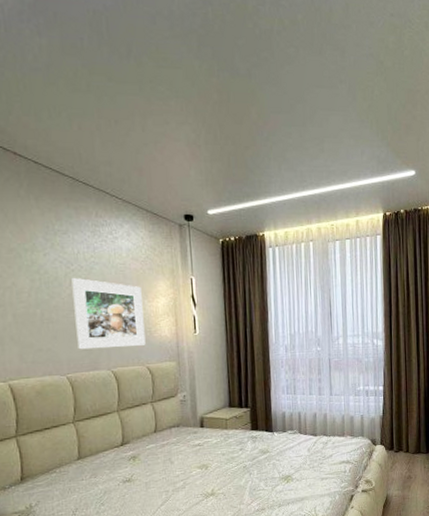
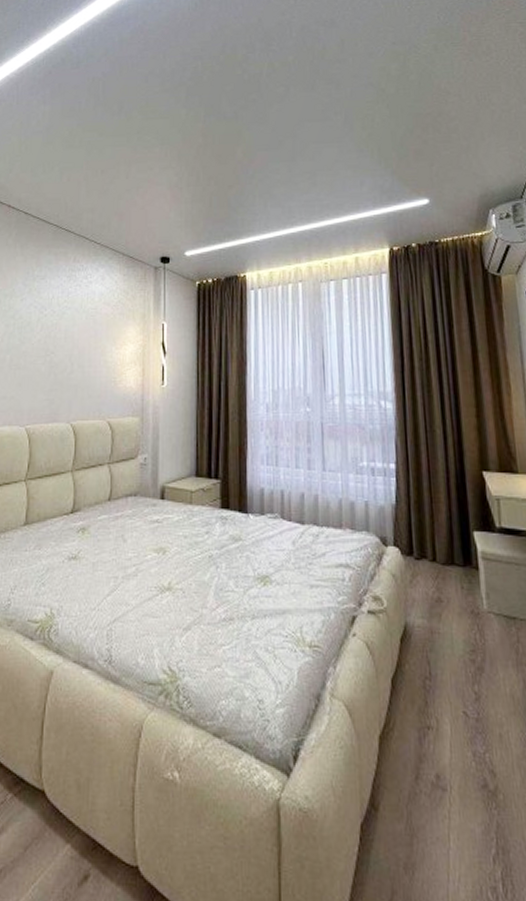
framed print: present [71,277,146,350] -> none [40,322,110,399]

